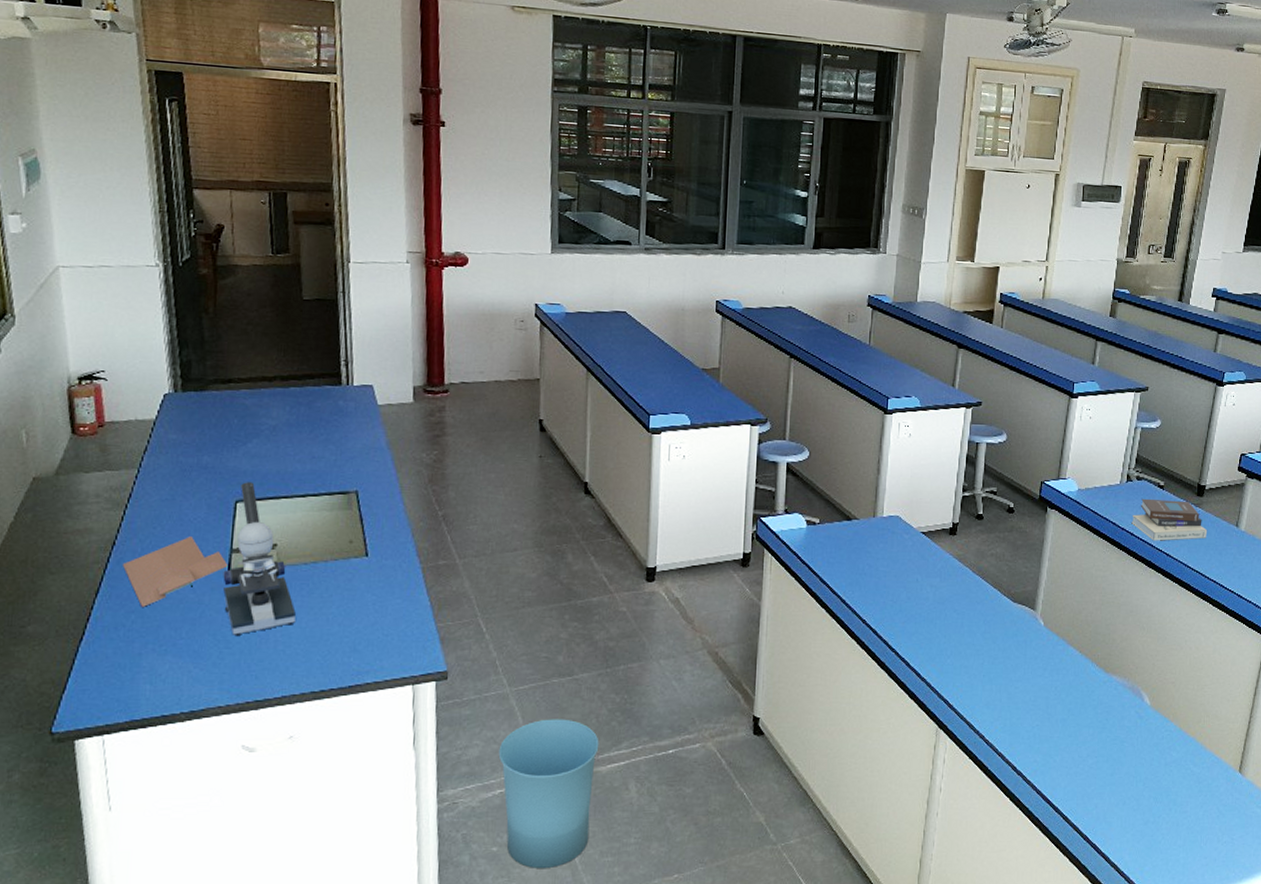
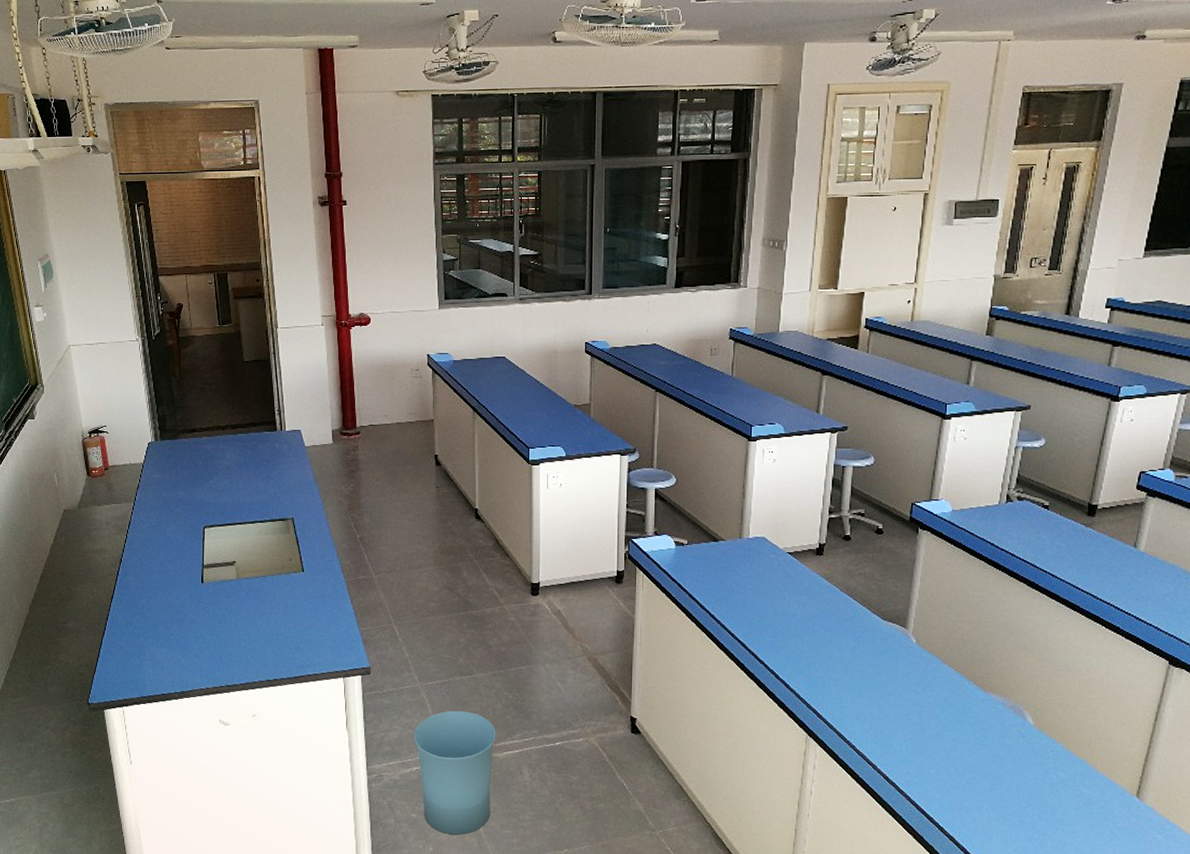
papers: present [123,537,228,607] -> none [128,555,201,610]
microscope: present [223,482,296,635] -> none [198,511,252,633]
books: present [1131,498,1208,541] -> none [1012,519,1100,562]

